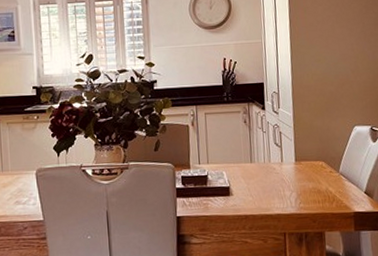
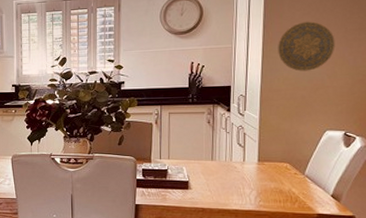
decorative plate: none [304,16,356,67] -> present [278,21,335,71]

